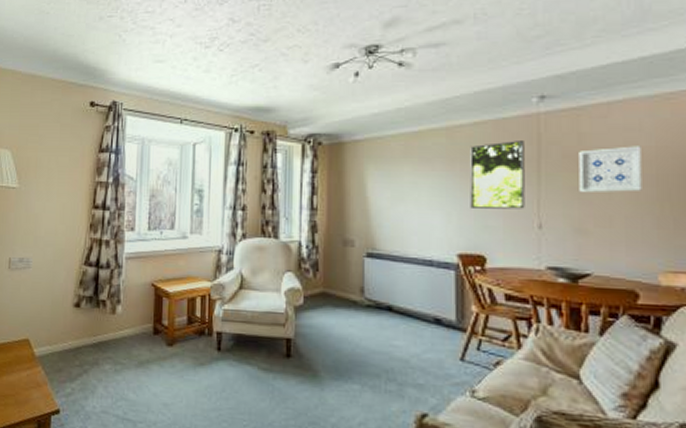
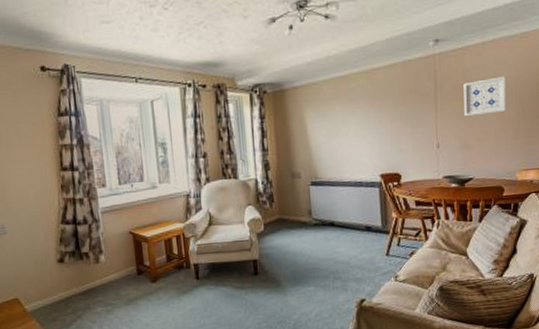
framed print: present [470,141,525,209] -> none [385,78,427,137]

